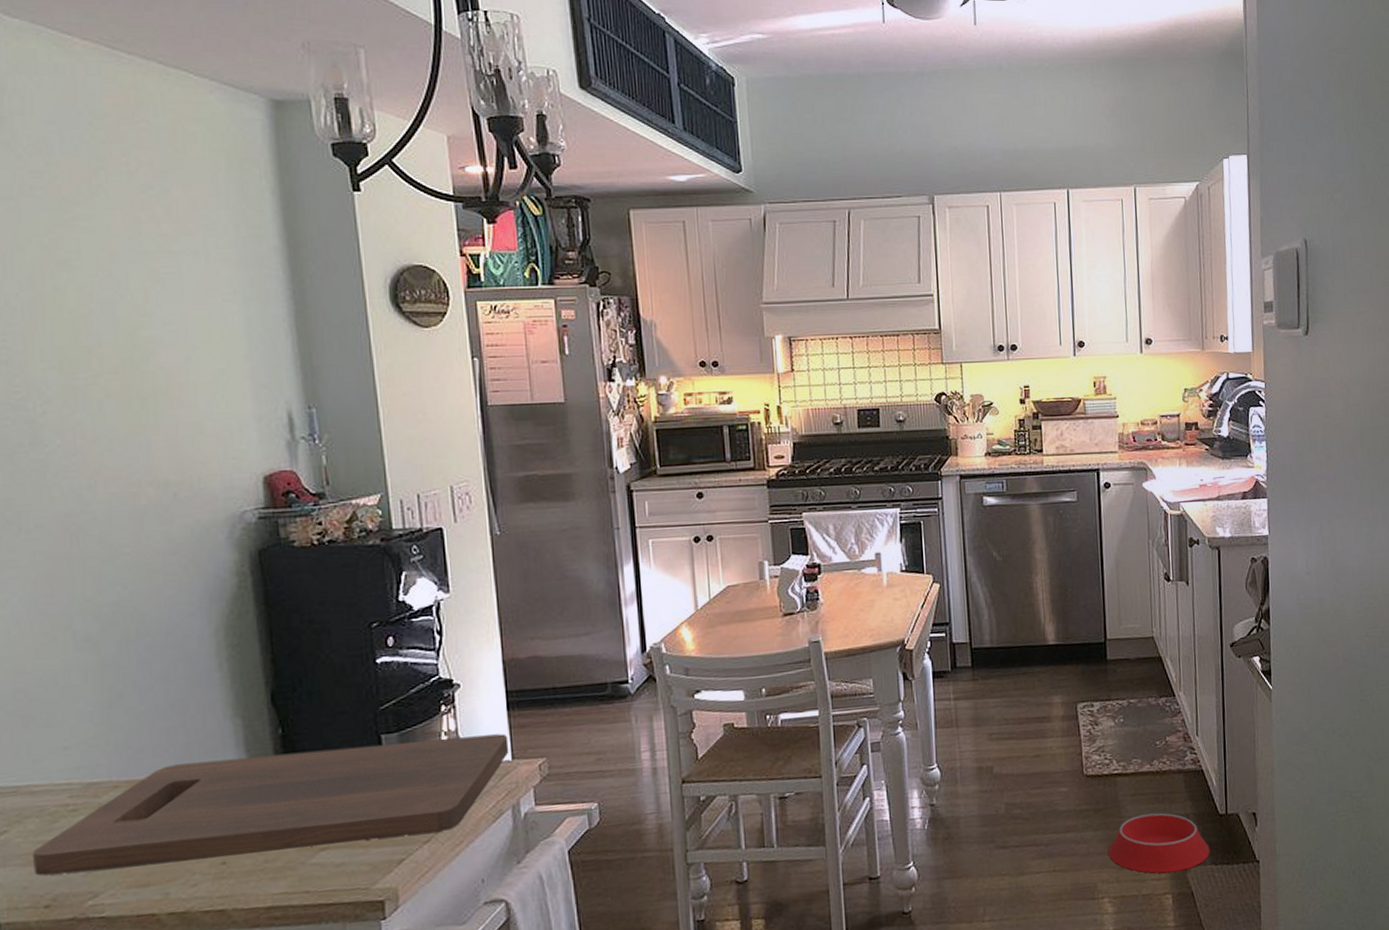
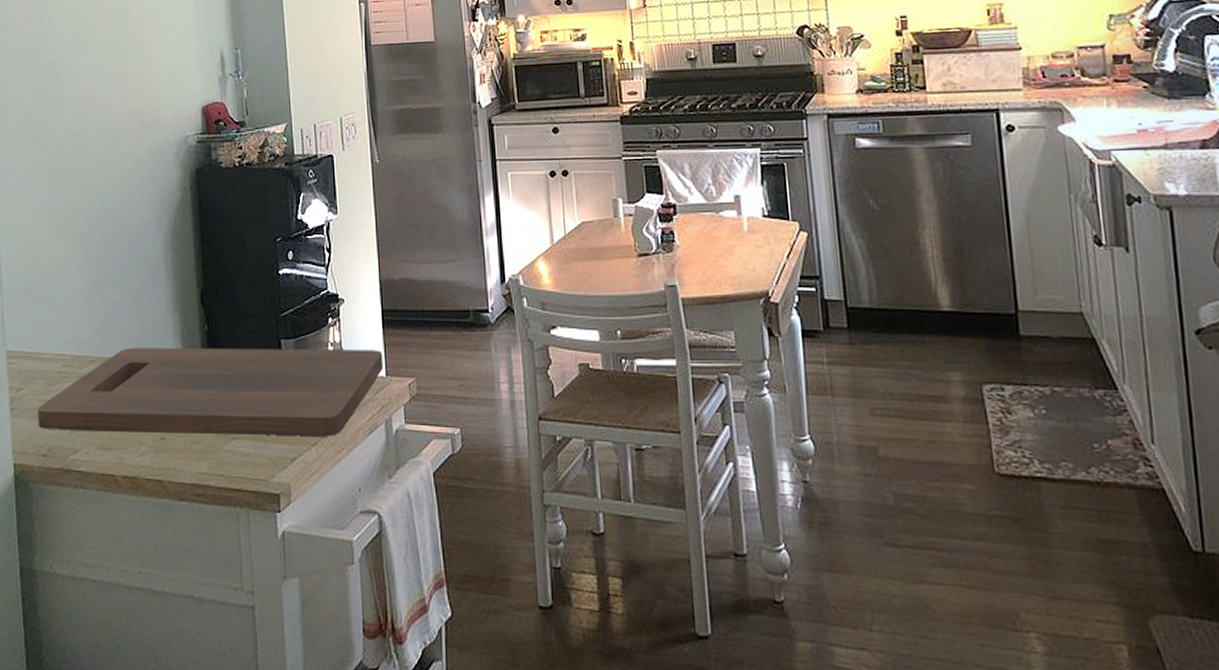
pet bowl: present [1107,812,1210,874] -> none [1032,534,1182,617]

